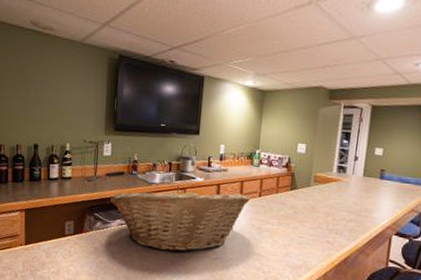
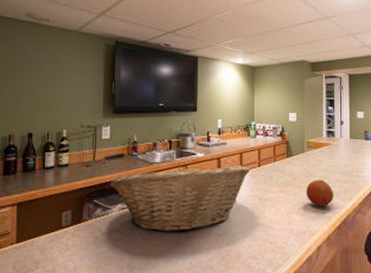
fruit: none [306,215,337,244] -> present [306,179,333,207]

